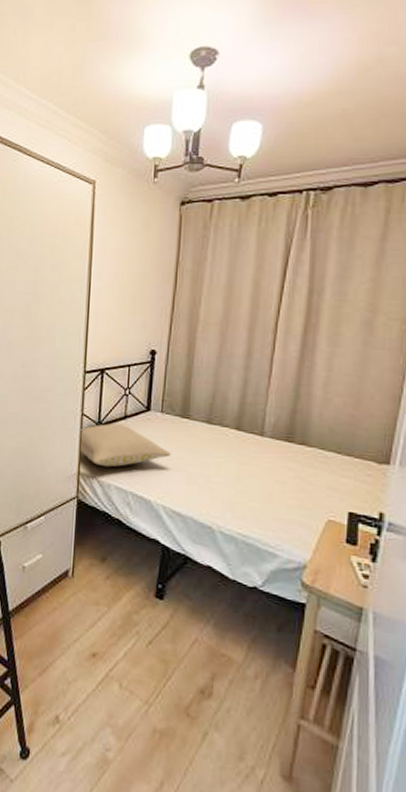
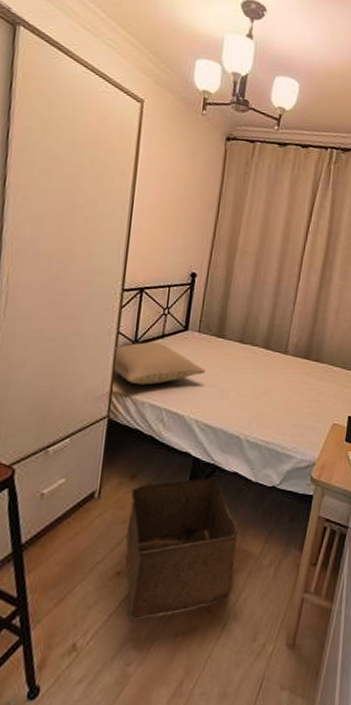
storage bin: none [99,568,216,708] -> present [125,476,239,619]

